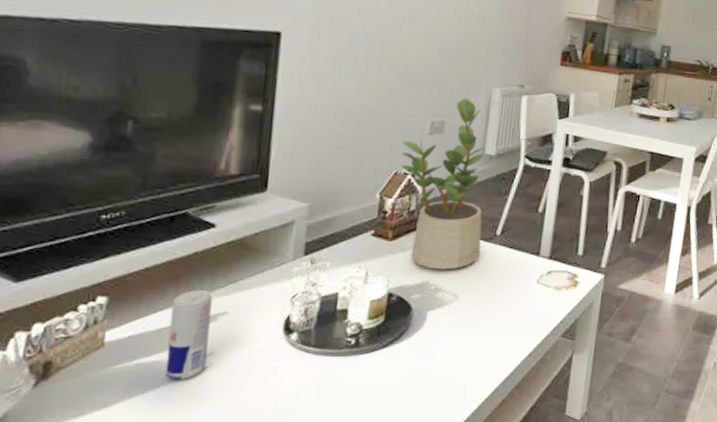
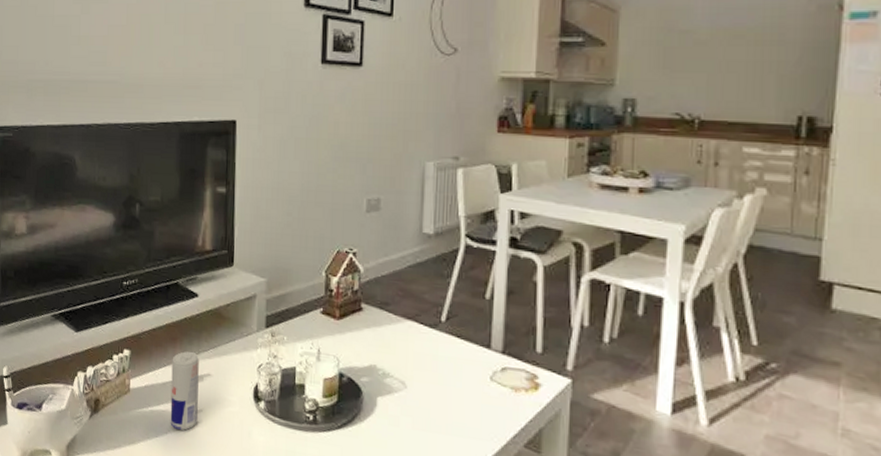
potted plant: present [399,98,487,270] -> none [342,174,426,355]

